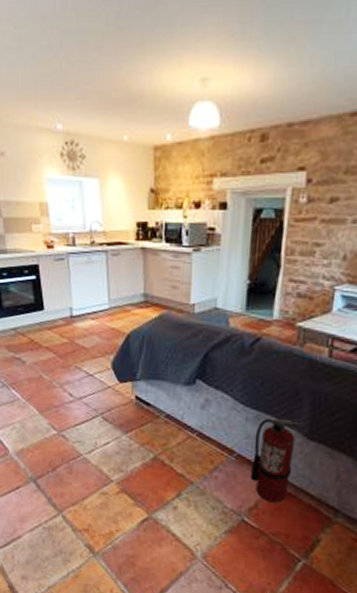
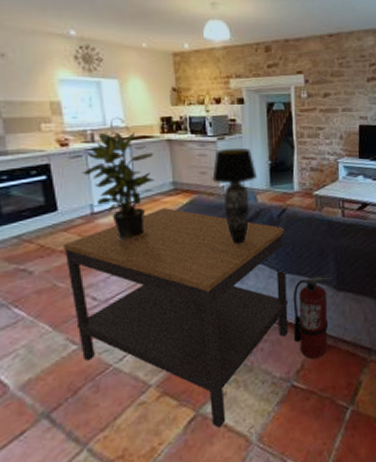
side table: none [48,320,257,535] -> present [63,208,289,428]
potted plant: none [63,236,128,348] -> present [81,132,155,242]
table lamp: none [183,261,232,369] -> present [212,147,257,244]

